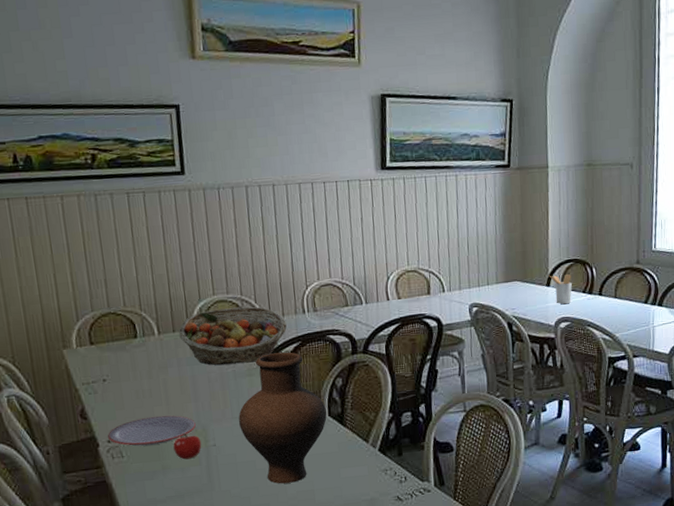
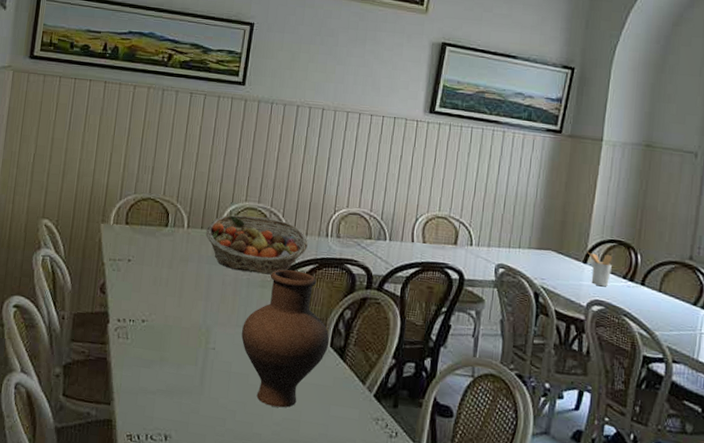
plate: present [108,415,196,447] -> none [119,304,201,335]
apple: present [173,433,202,460] -> none [175,330,202,357]

